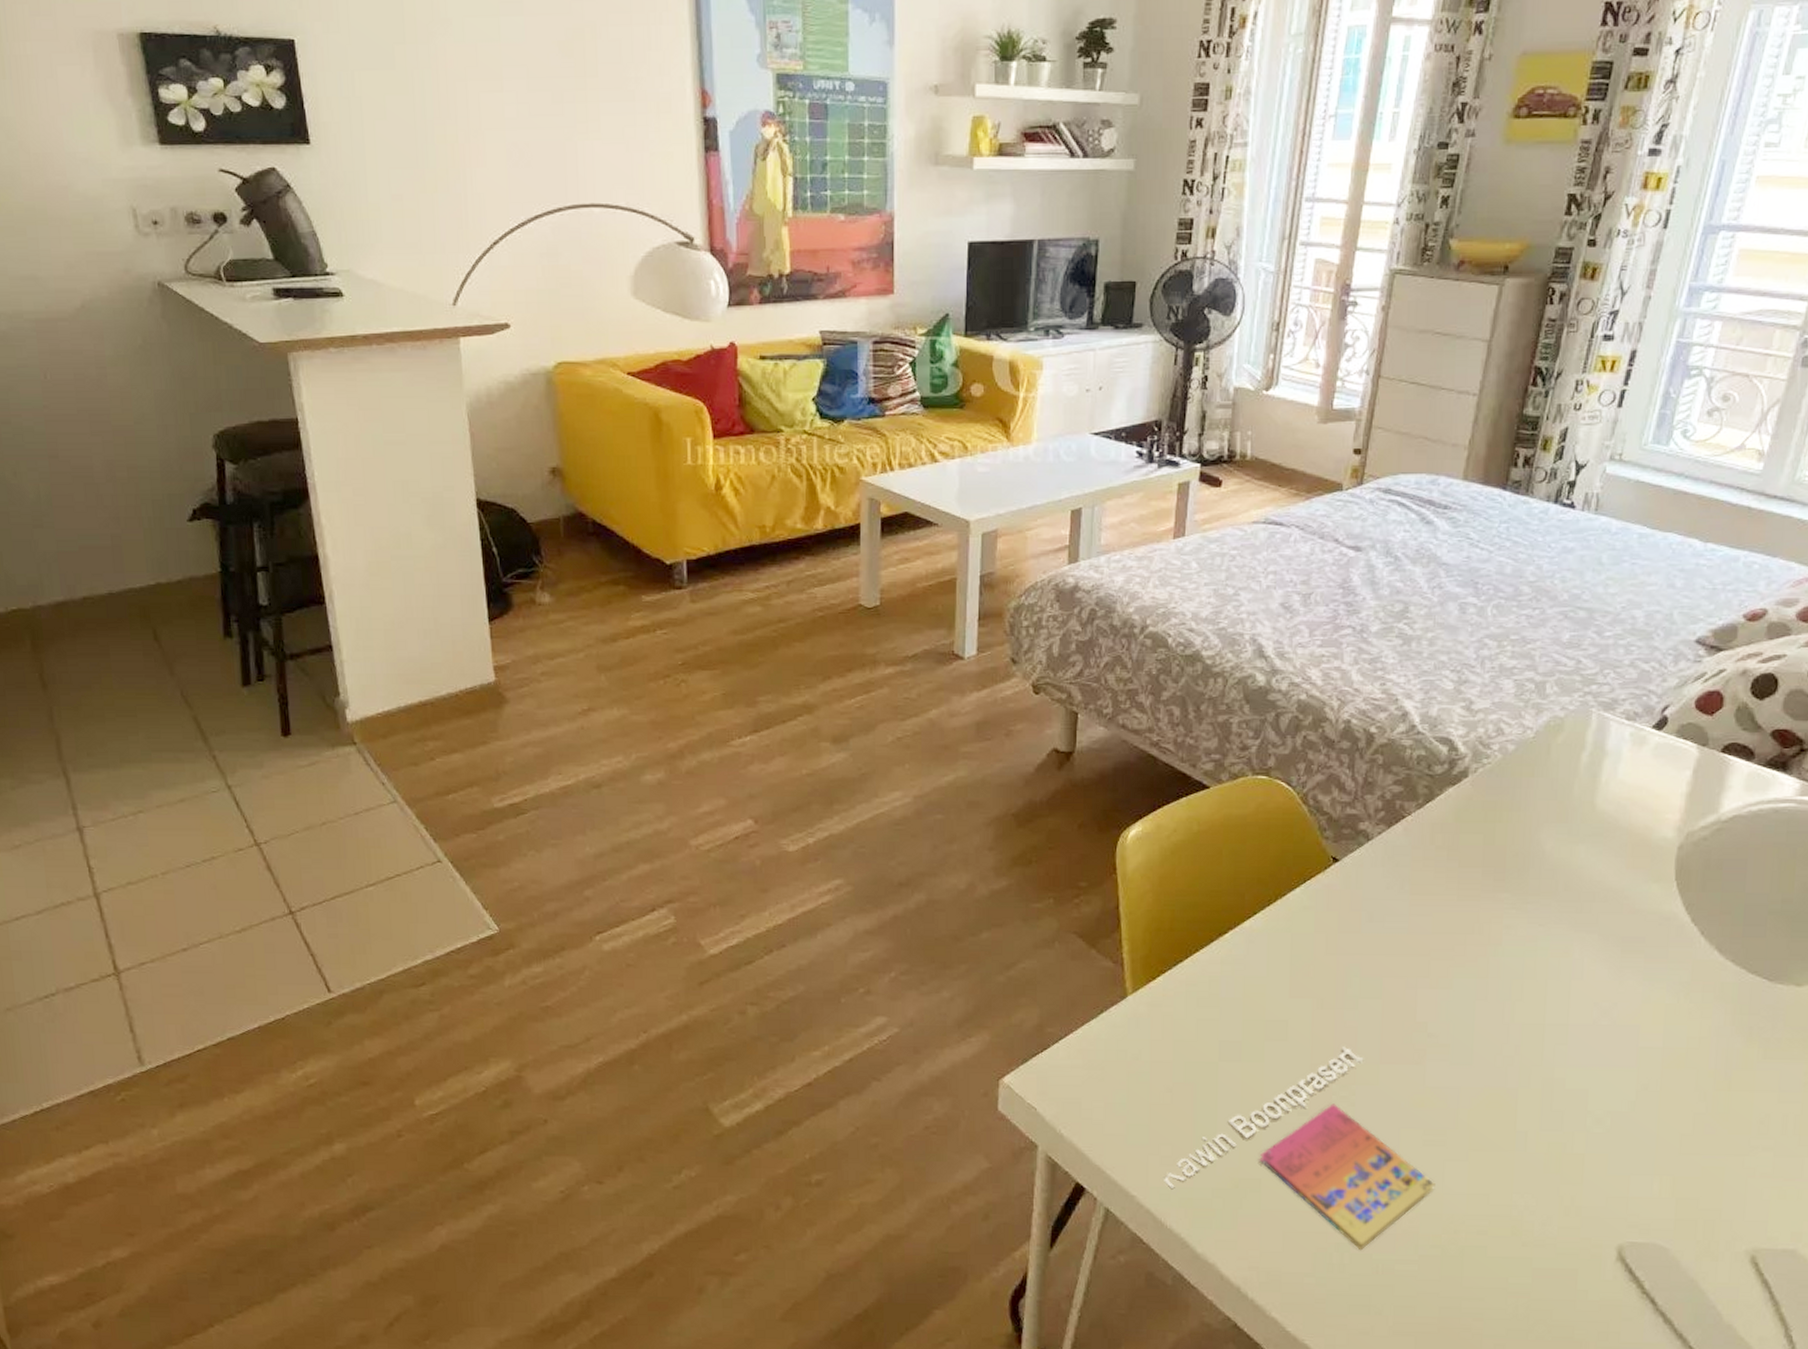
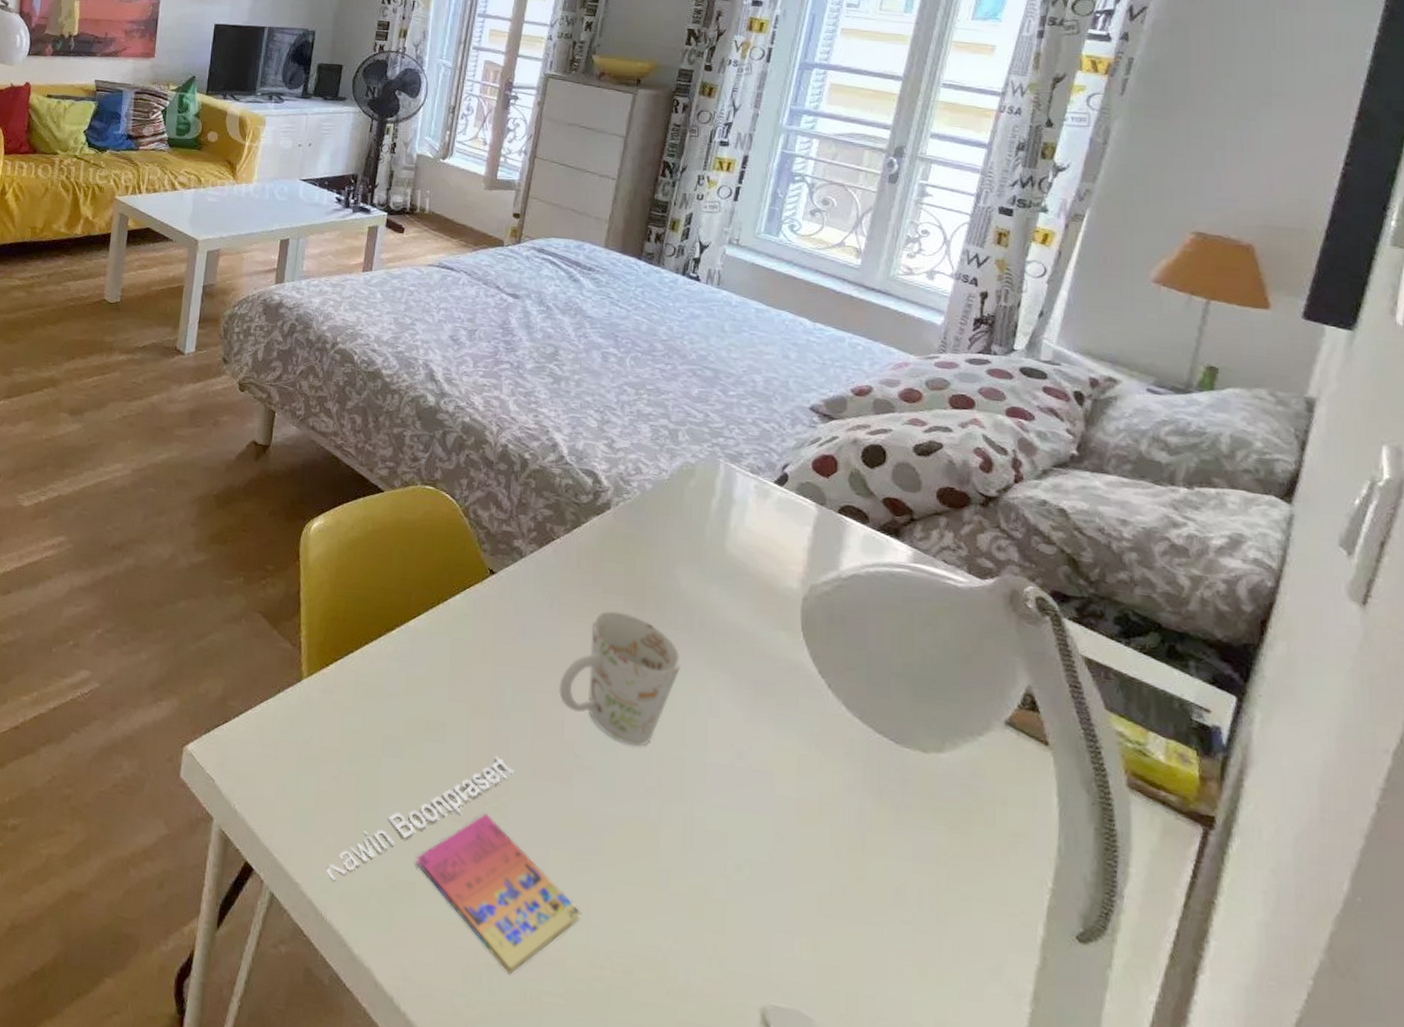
mug: none [1409,885,1545,1019] -> present [558,610,682,747]

